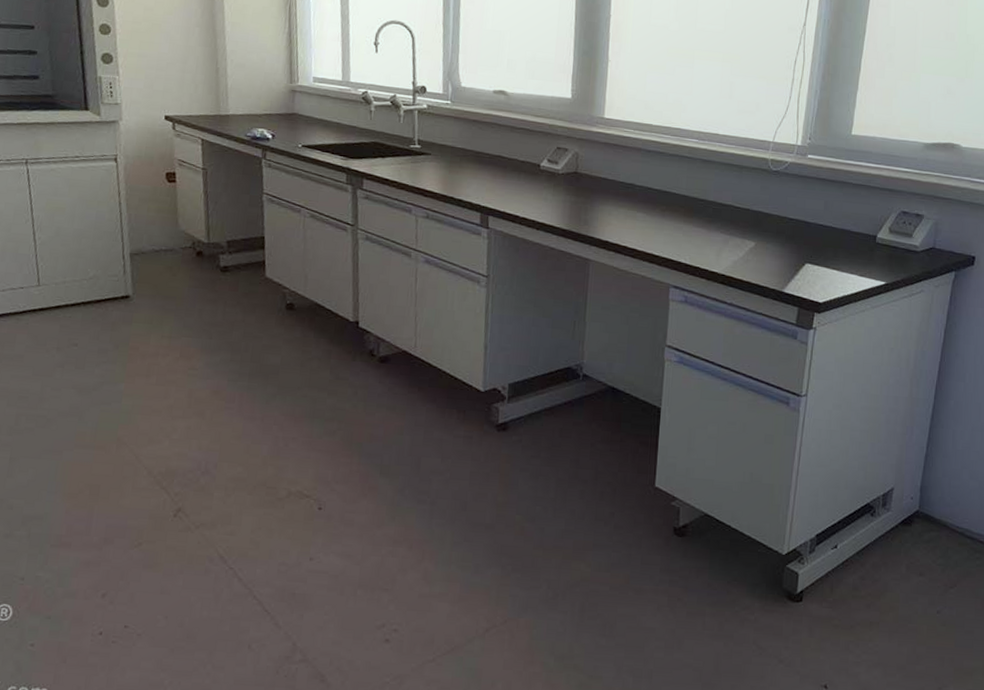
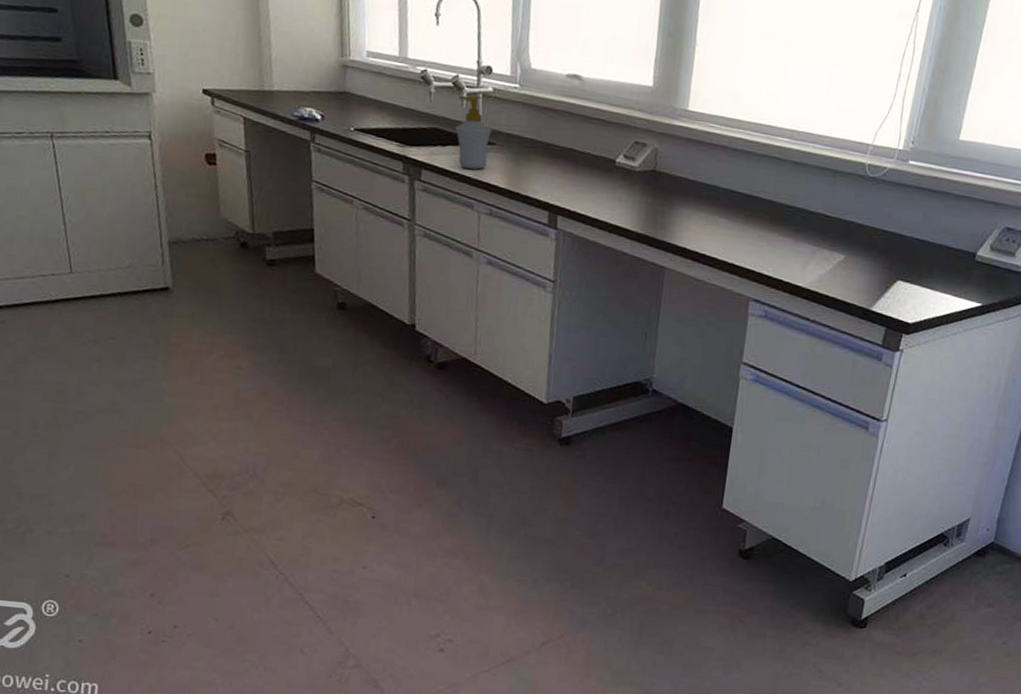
soap bottle: none [393,112,427,178] -> present [455,96,493,170]

